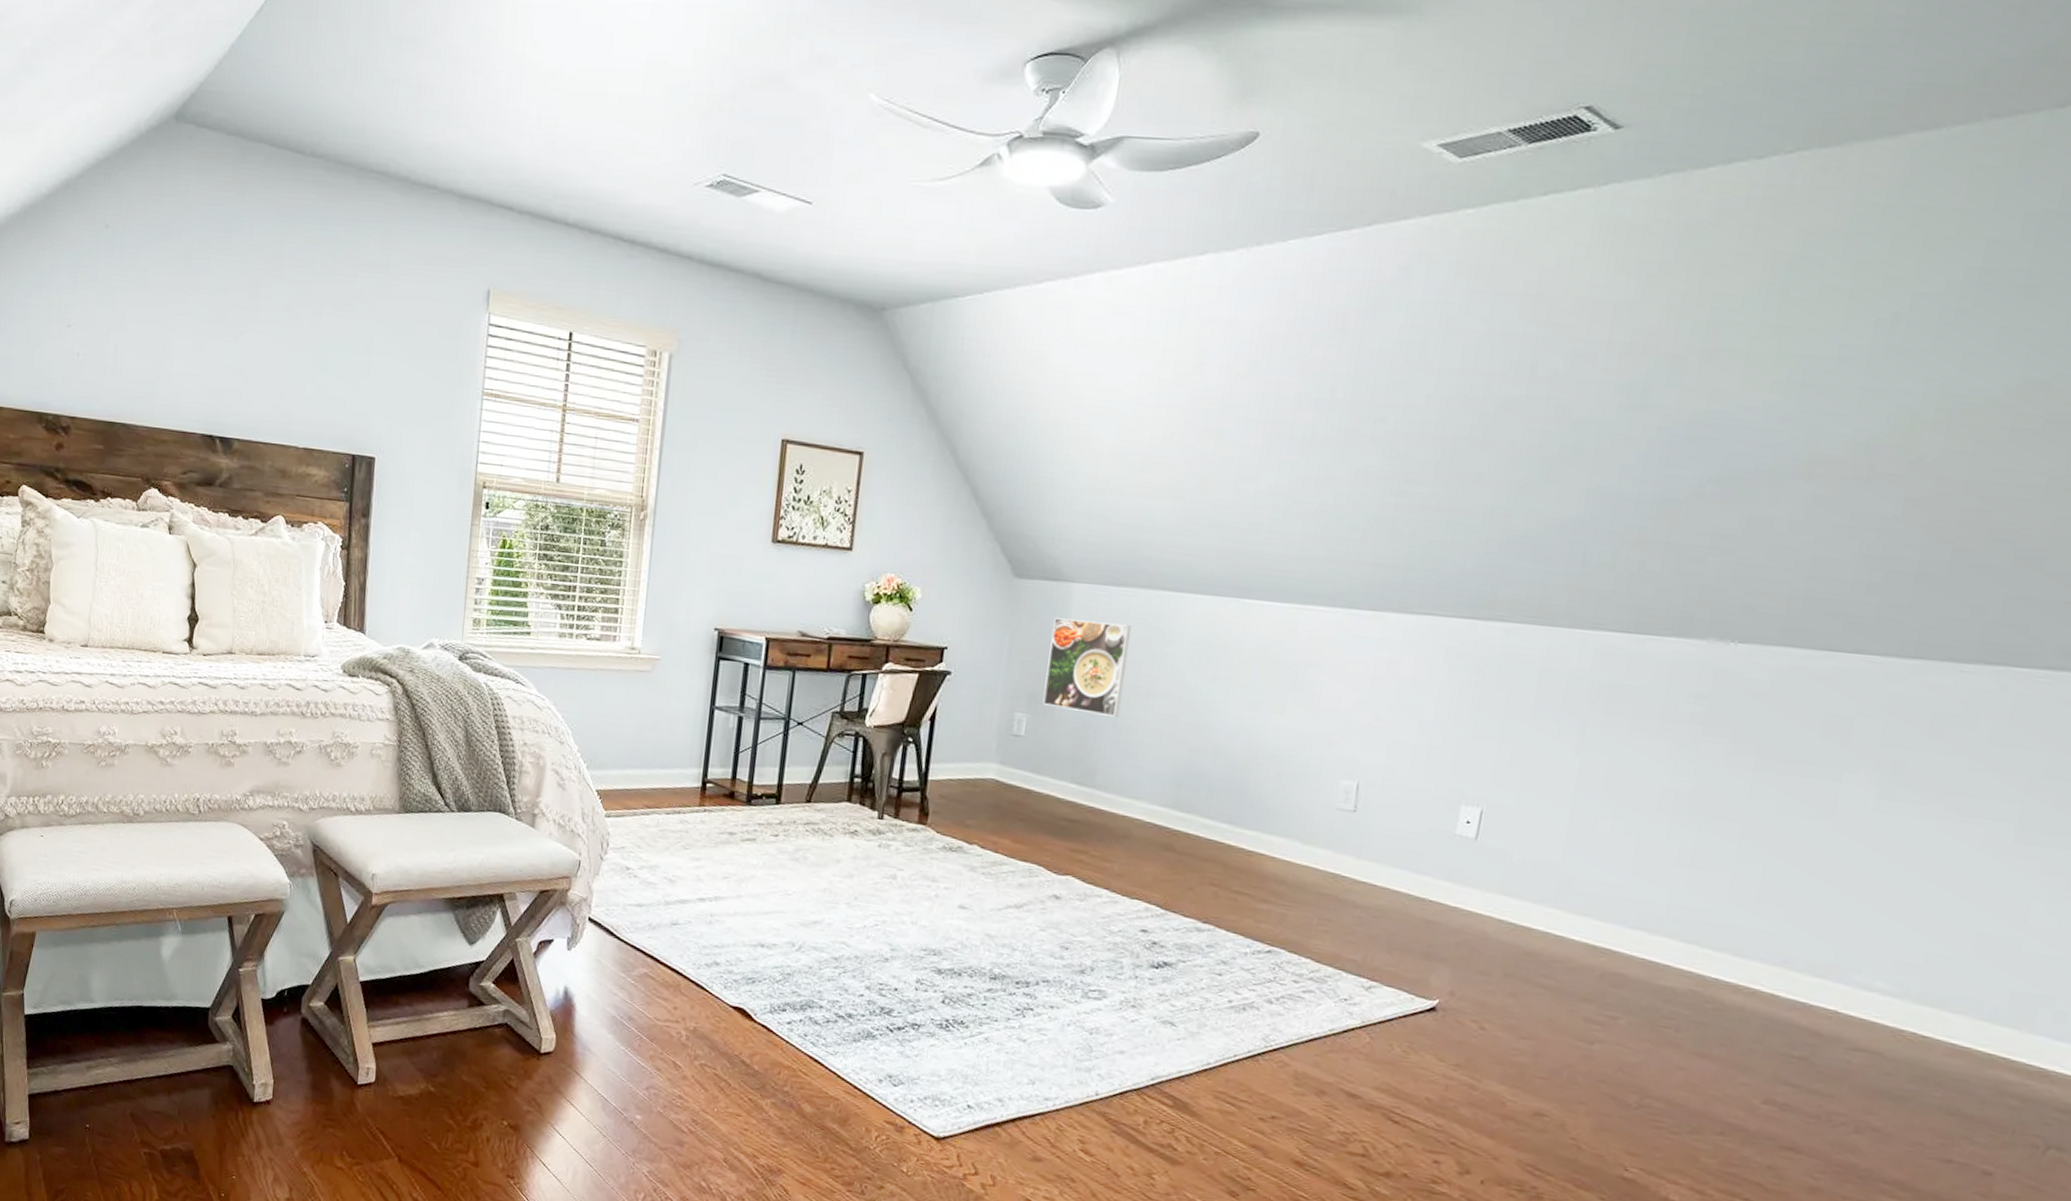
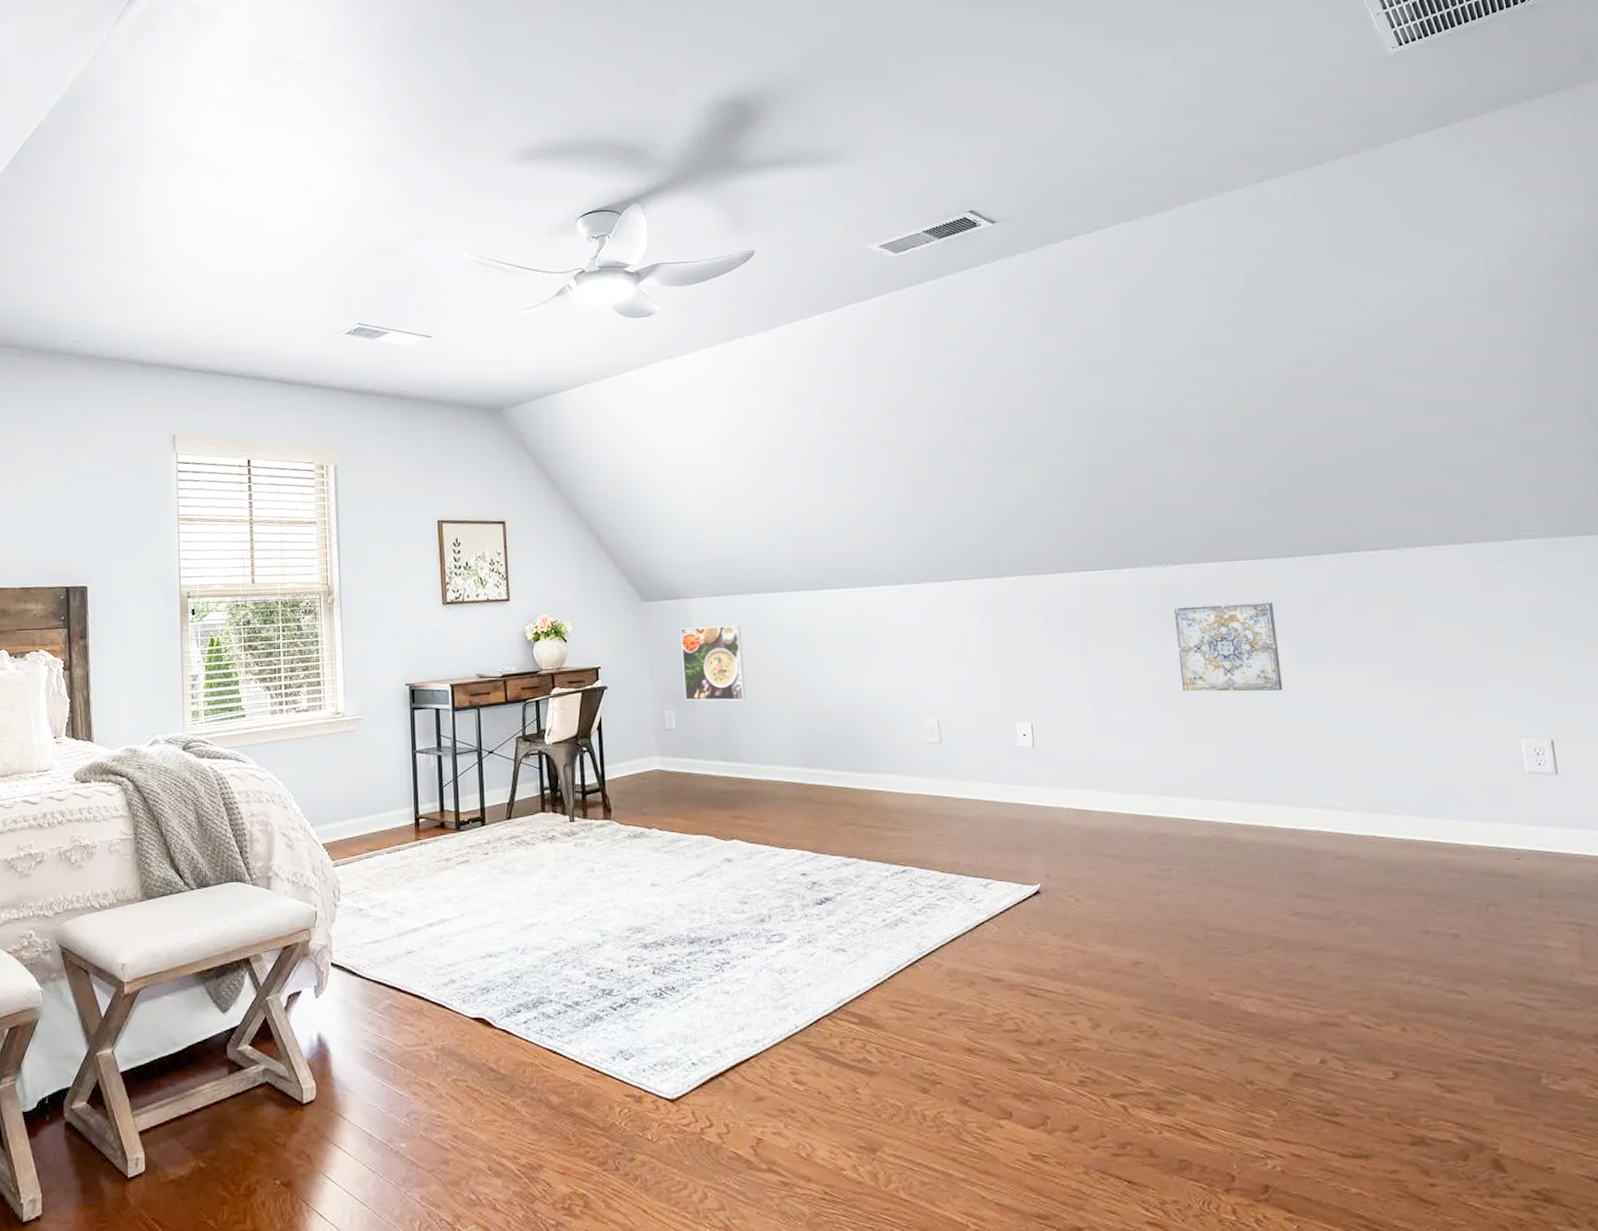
wall art: none [1704,698,1872,831] -> present [1173,602,1283,692]

